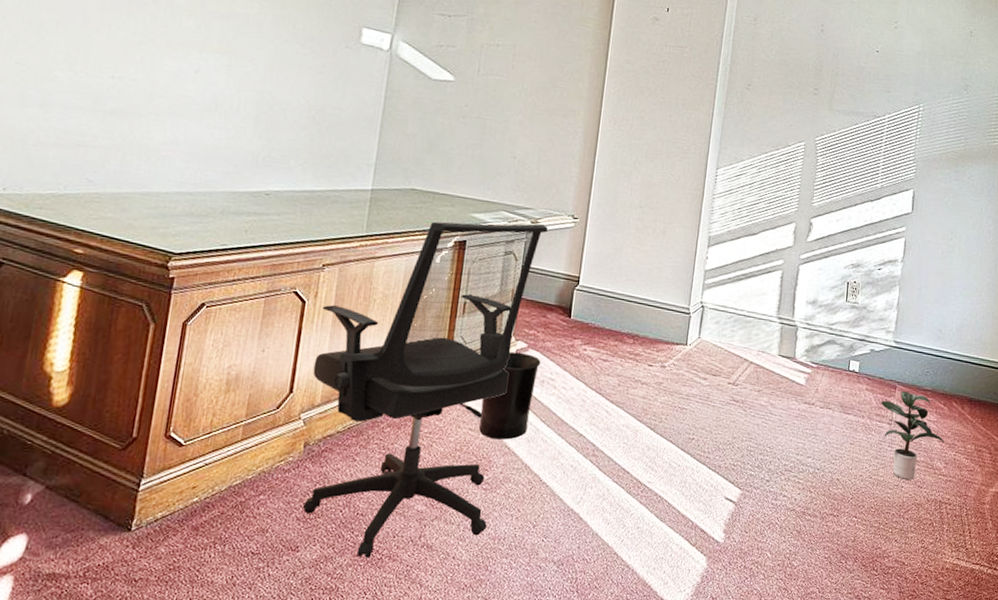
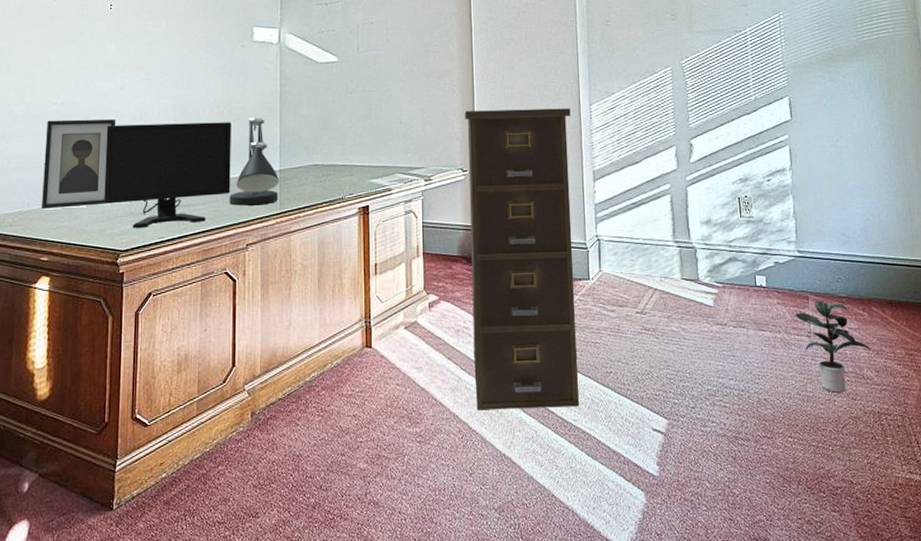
picture frame: none [81,94,186,200] -> present [42,119,116,210]
computer monitor: none [159,111,323,234] -> present [104,122,232,229]
office chair: present [303,221,548,558] -> none [250,181,440,519]
desk lamp: none [308,127,370,225] -> present [229,117,280,206]
waste bin: present [478,351,541,440] -> none [404,305,453,392]
filing cabinet: none [551,156,696,469] -> present [464,108,579,411]

